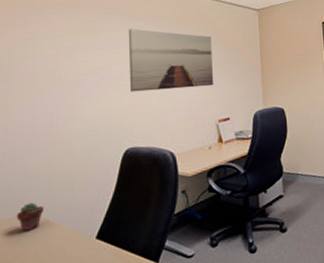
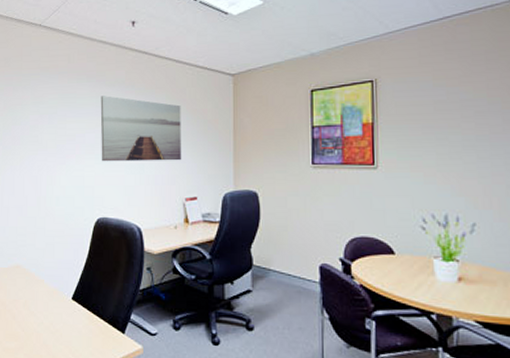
potted succulent: present [16,202,45,232] -> none [11,256,32,281]

